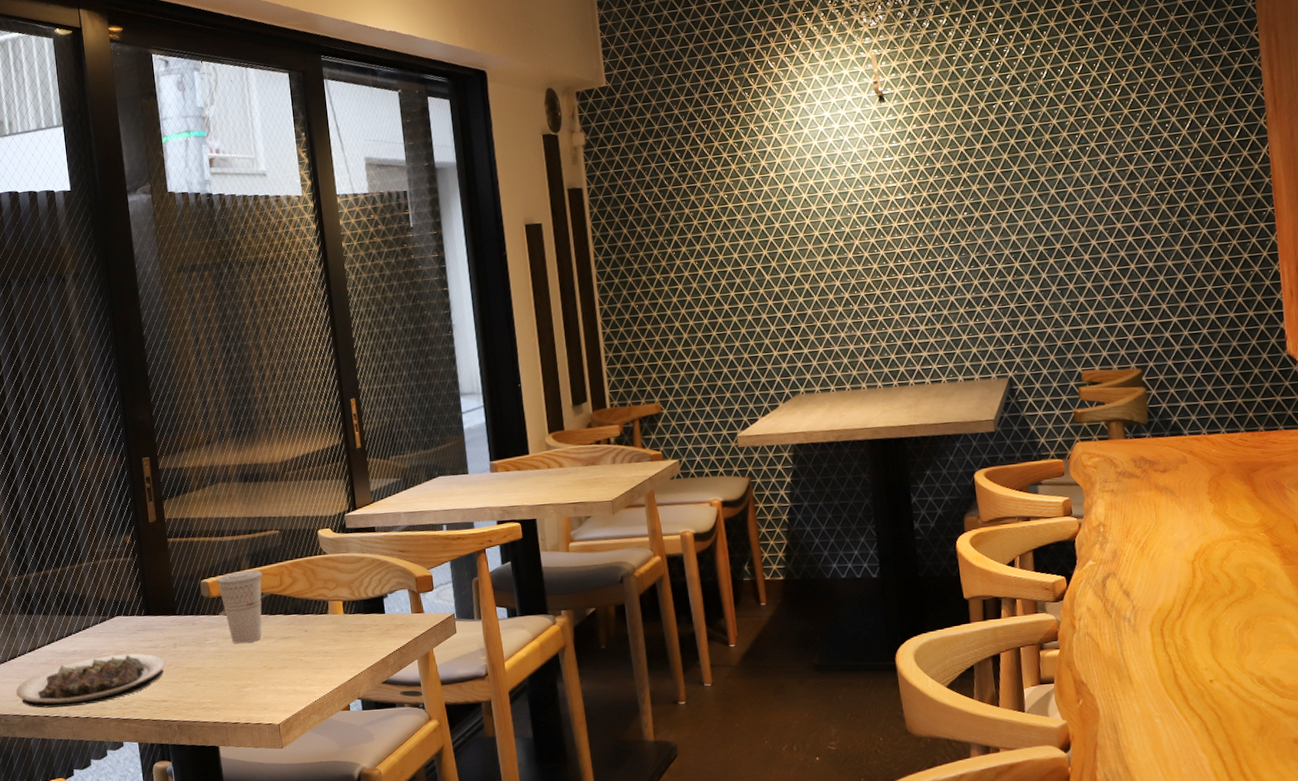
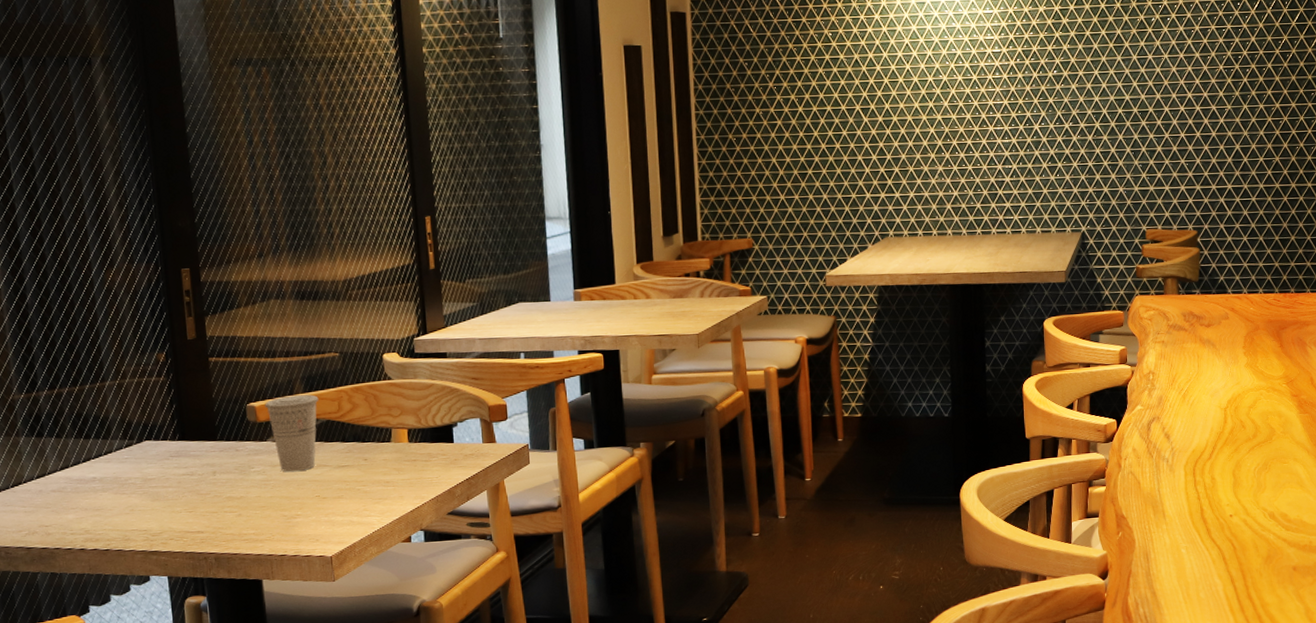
plate: present [16,653,165,708] -> none [20,481,202,540]

